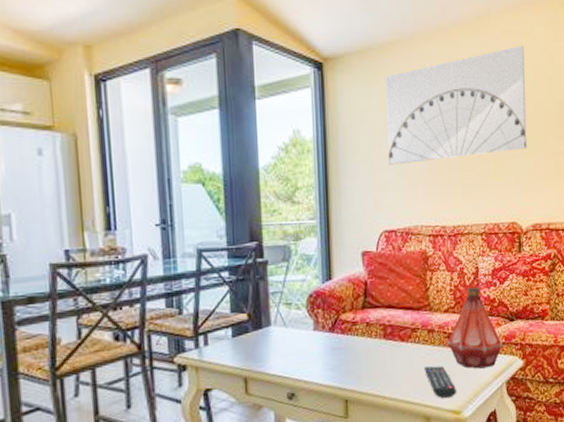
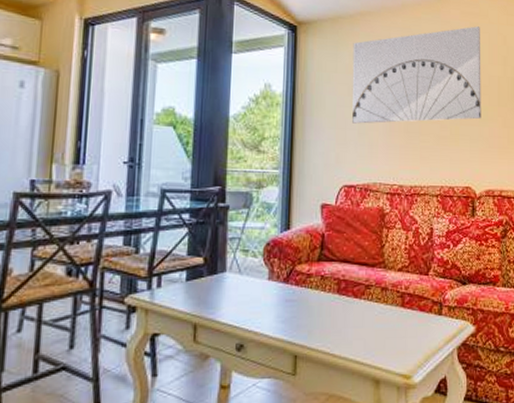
remote control: present [425,365,456,398] -> none [376,326,407,360]
bottle: present [448,286,503,369] -> none [401,247,455,332]

